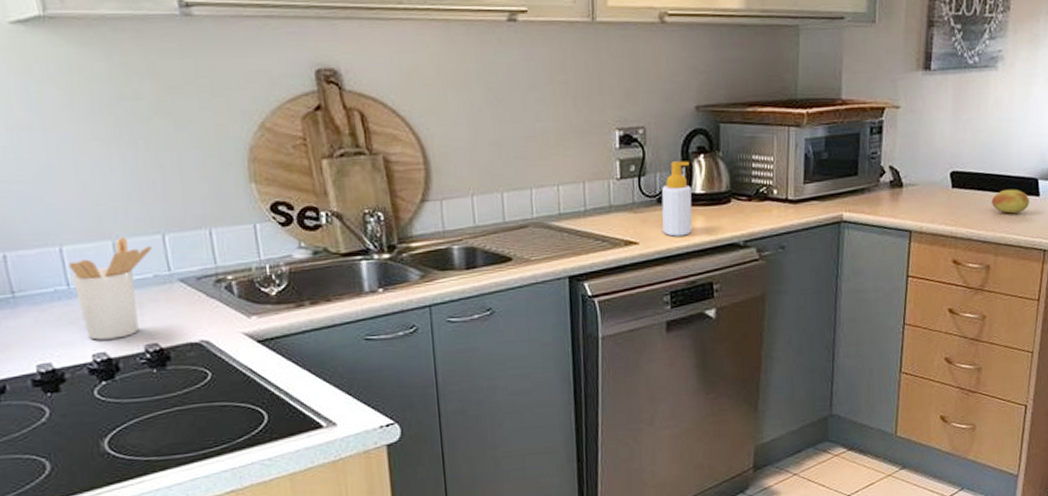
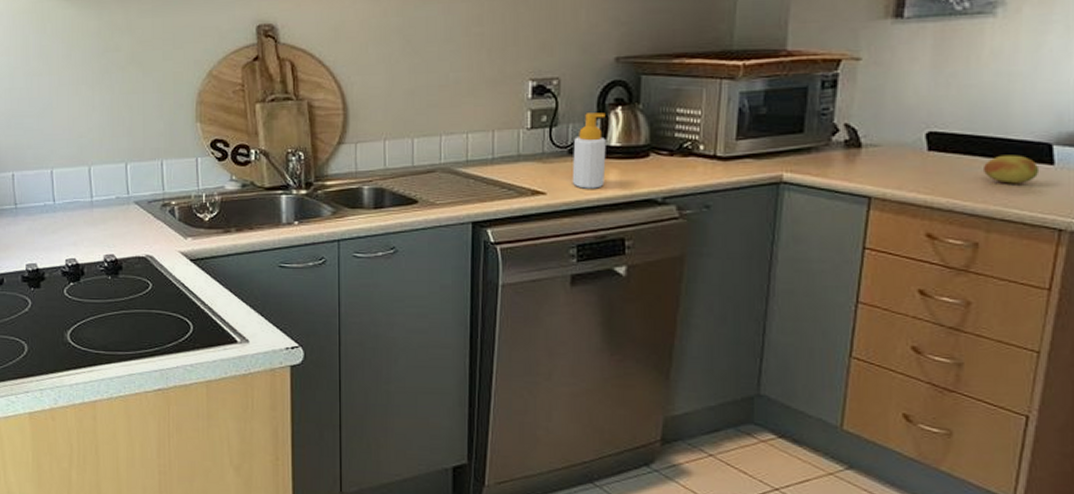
utensil holder: present [68,236,152,340] -> none [56,163,117,248]

